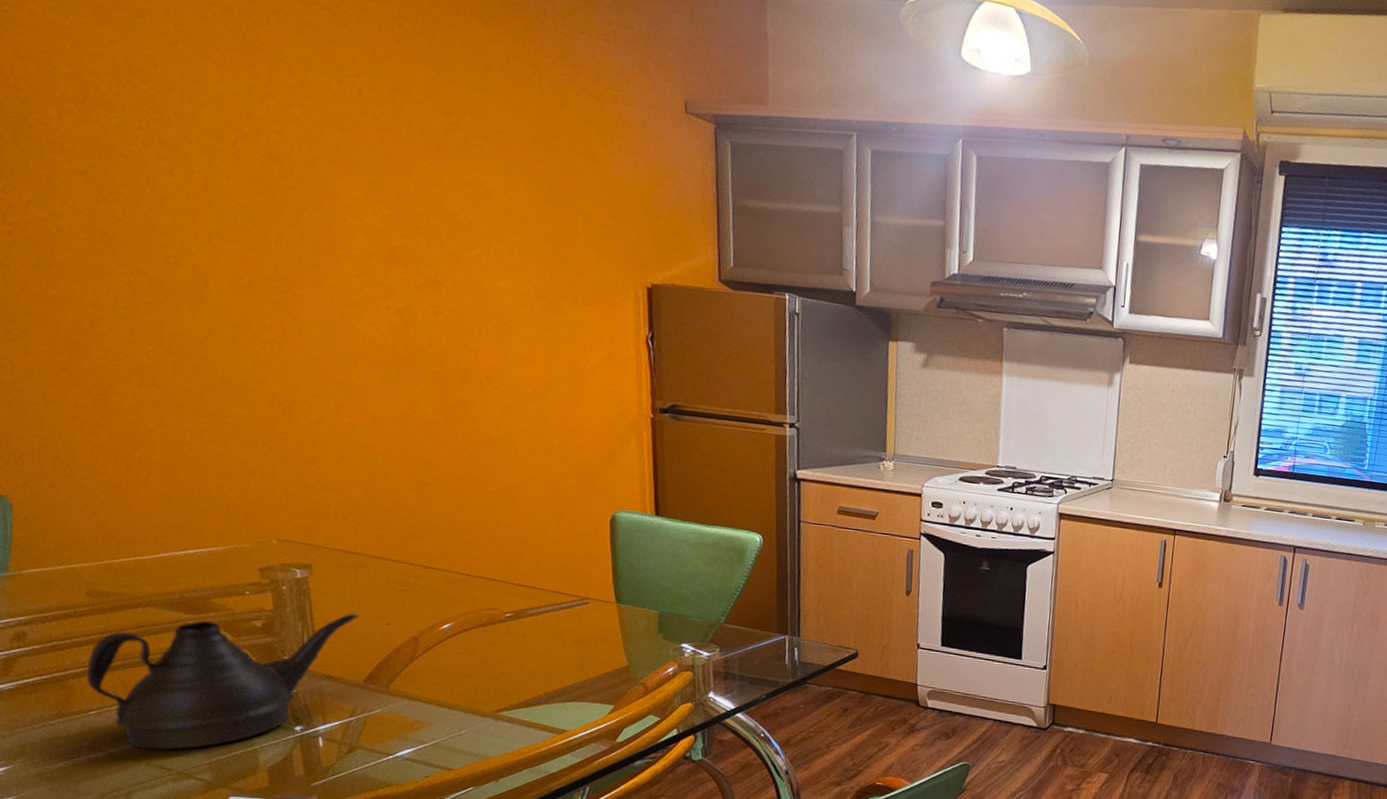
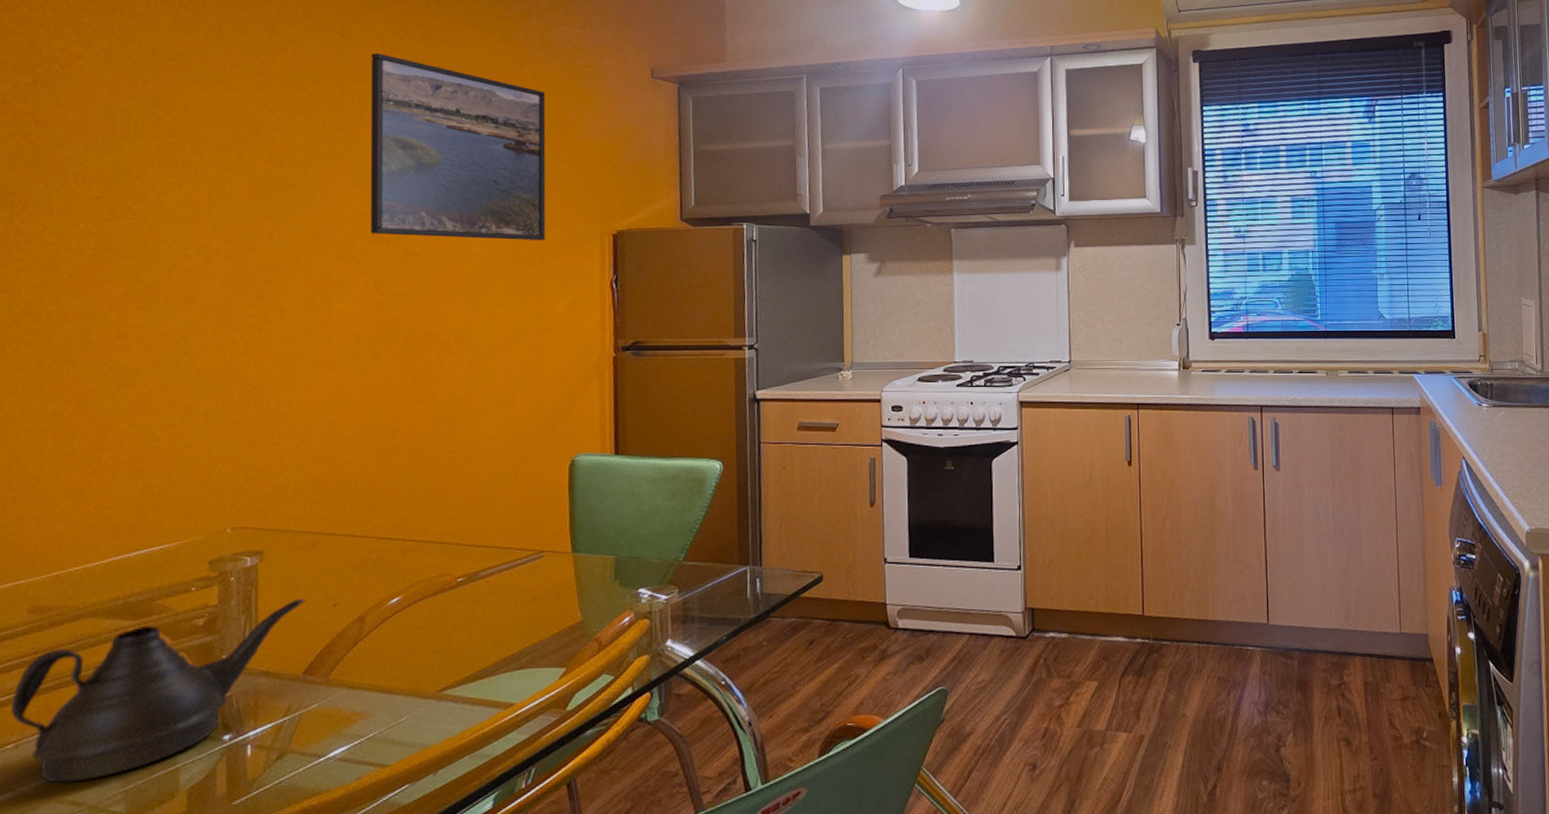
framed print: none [368,39,575,285] -> present [370,53,546,241]

